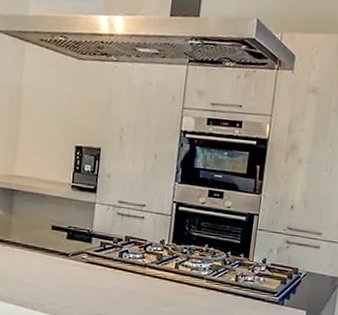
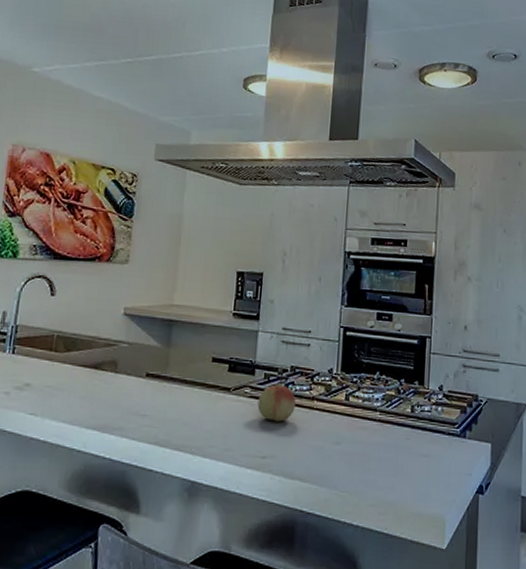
fruit: none [94,252,129,285] -> present [257,384,296,422]

